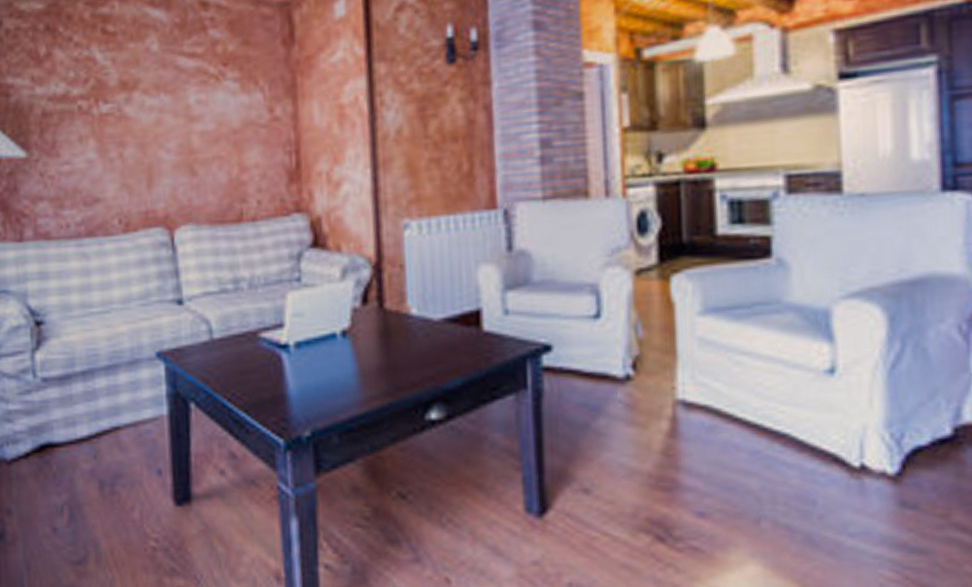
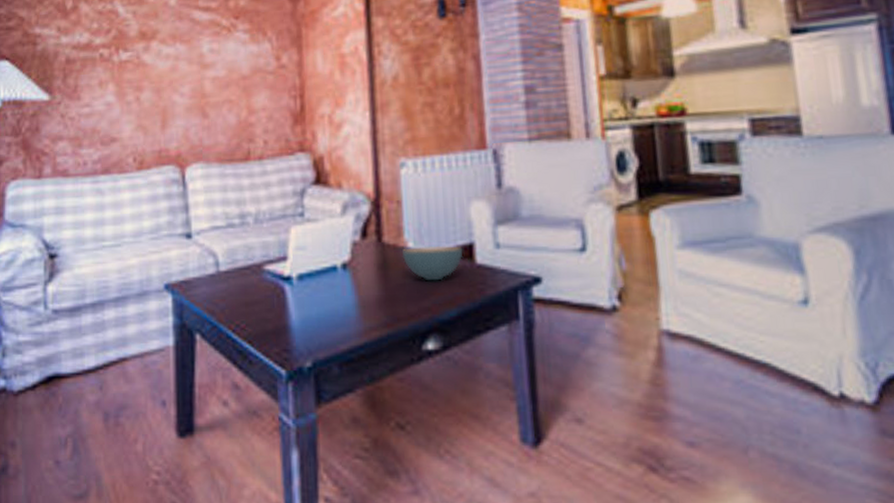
cereal bowl: none [404,312,470,349] -> present [401,245,464,281]

